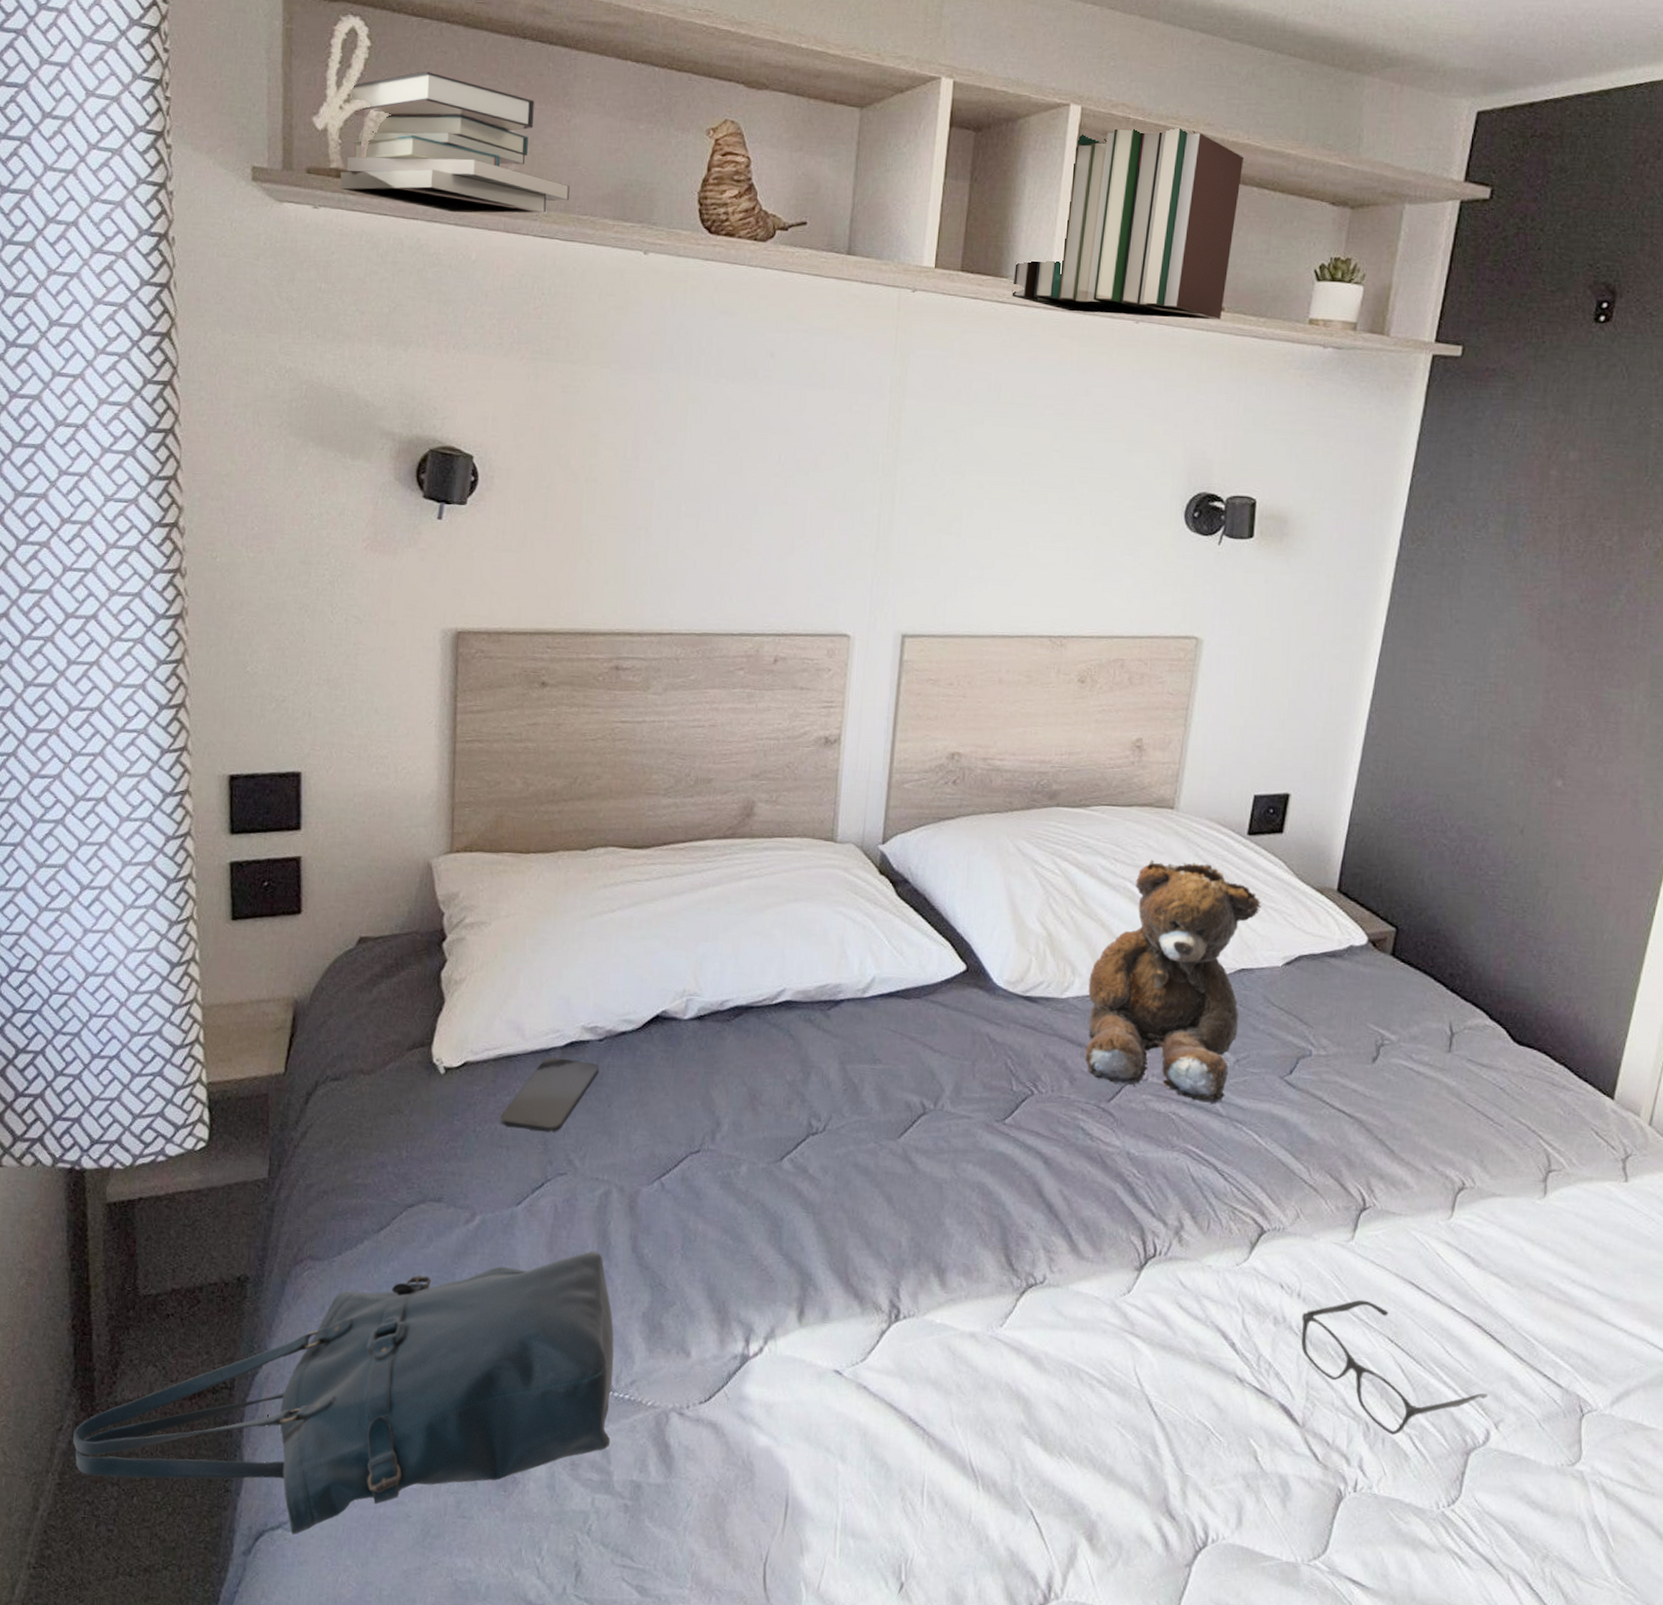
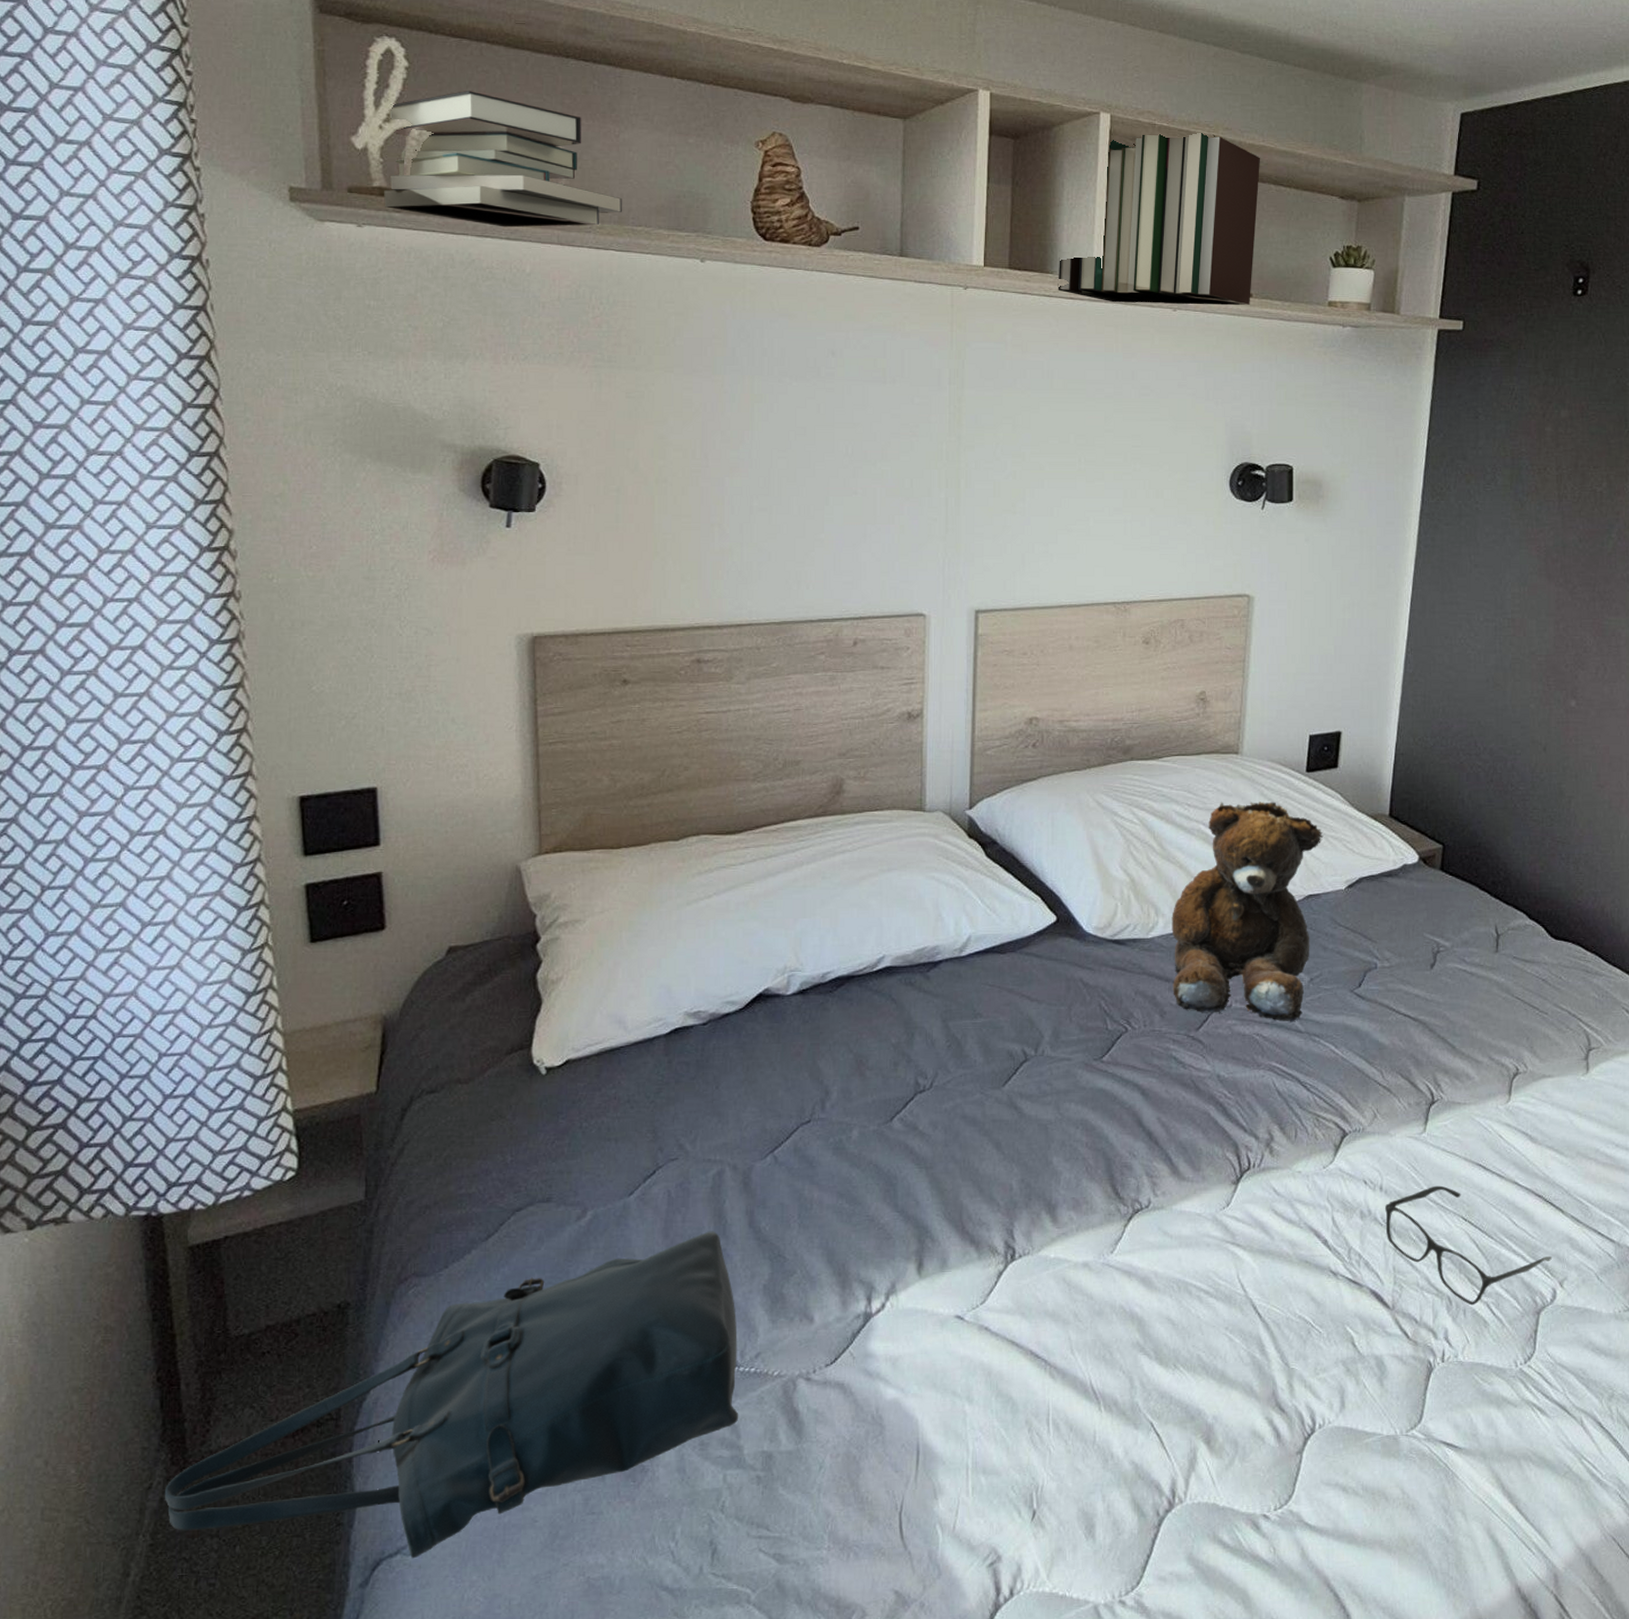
smartphone: present [500,1057,599,1133] -> none [606,1046,704,1120]

